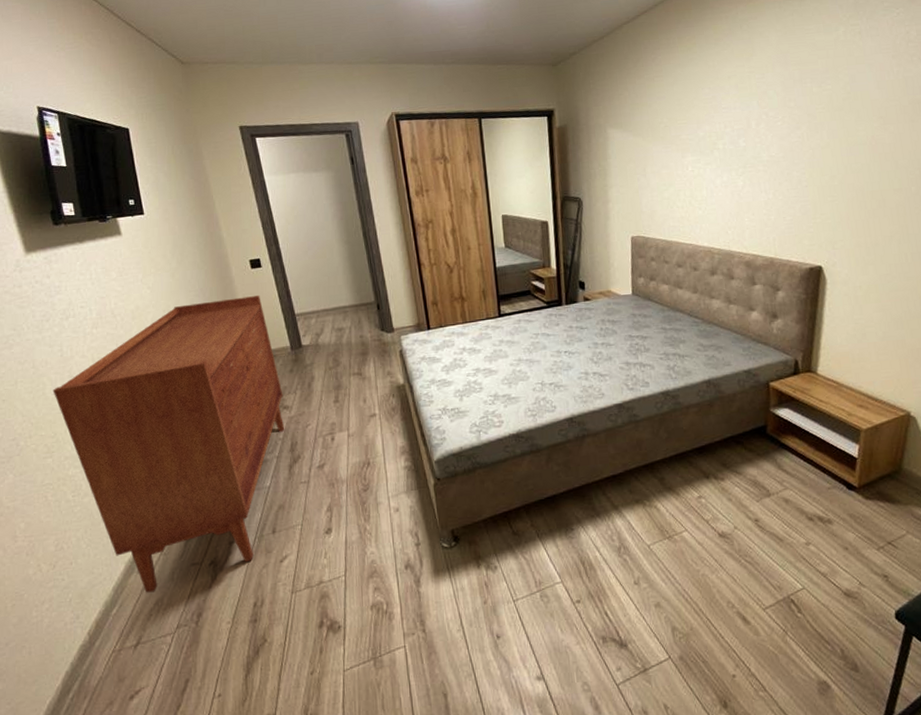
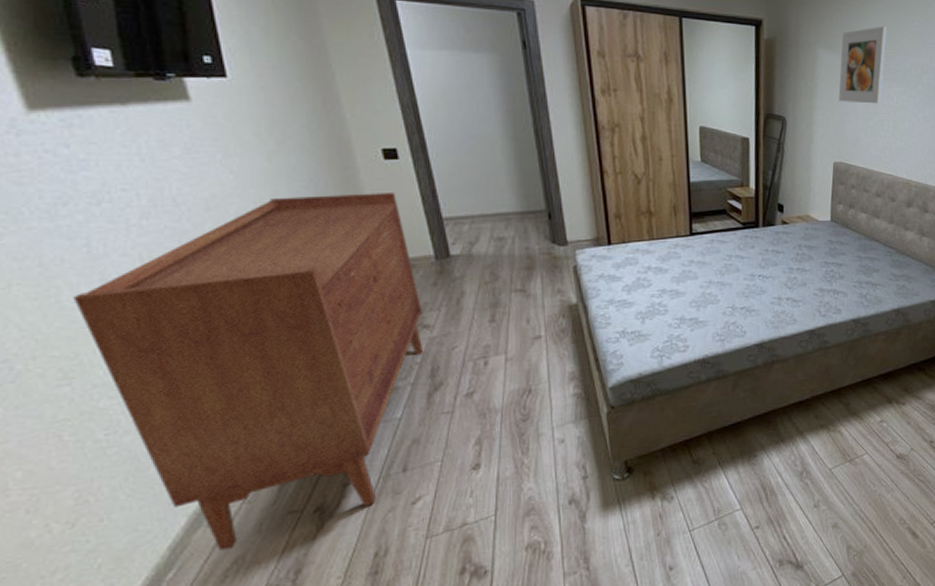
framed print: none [631,98,677,178] -> present [838,26,887,104]

